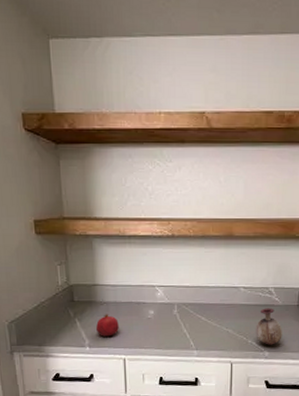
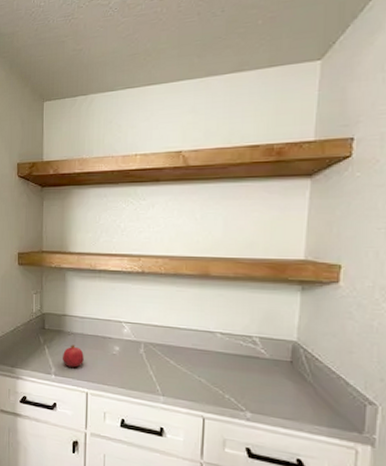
vase: present [256,308,282,345] -> none [235,359,270,406]

